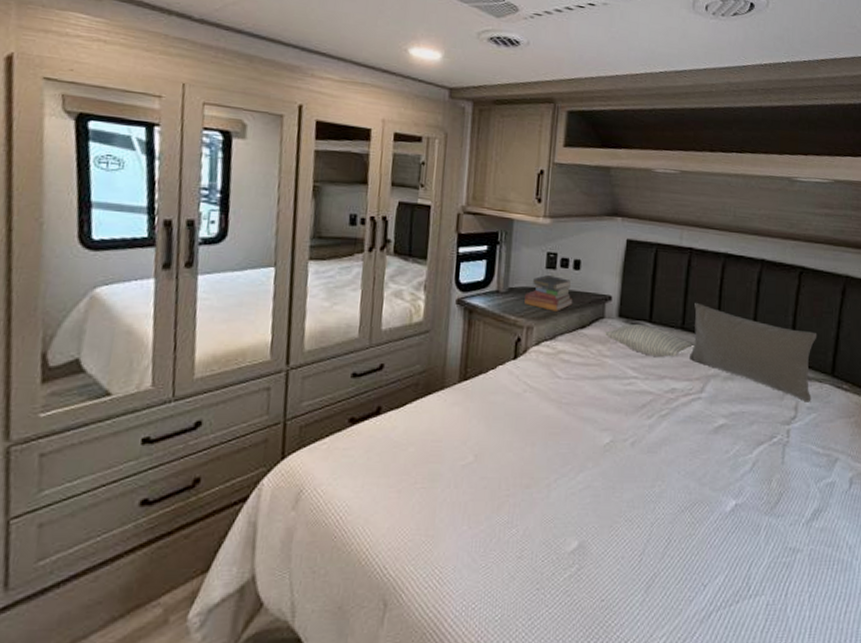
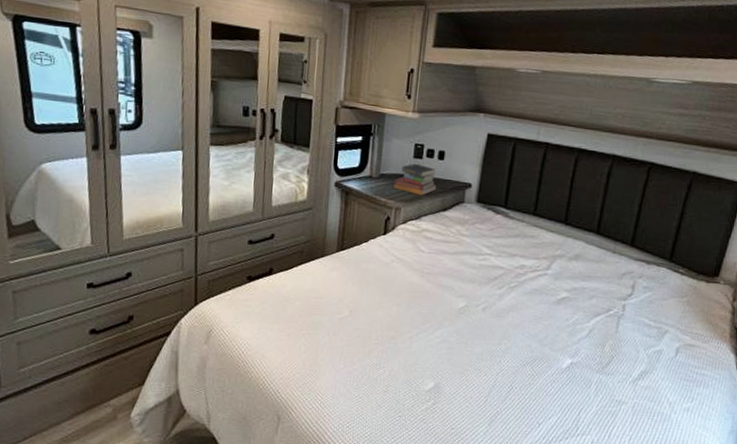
pillow: present [605,324,693,357] -> none [464,208,543,239]
pillow: present [690,303,816,403] -> none [539,192,659,283]

